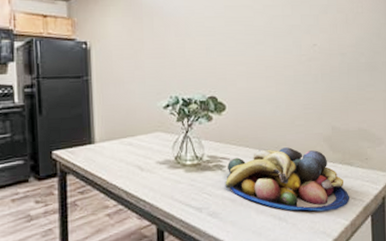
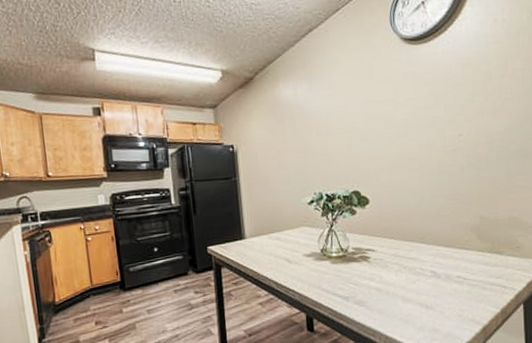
fruit bowl: present [225,147,349,212] -> none [370,238,500,300]

